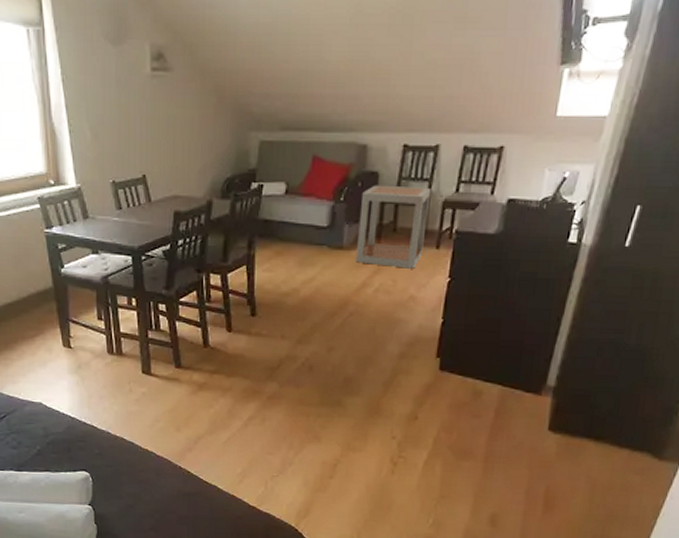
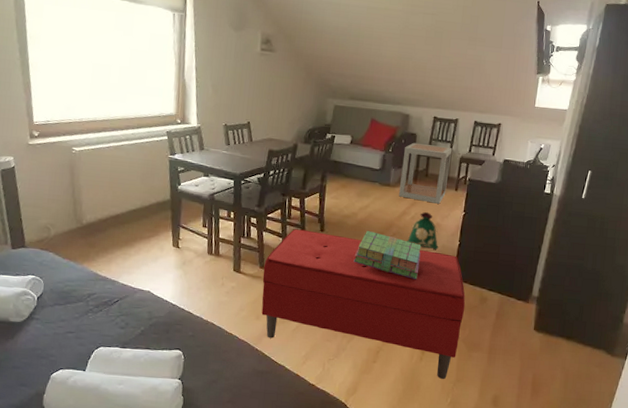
bench: none [180,315,452,496] -> present [261,229,466,379]
stack of books: none [297,311,390,372] -> present [353,230,421,279]
bag: none [369,282,414,331] -> present [407,212,439,250]

